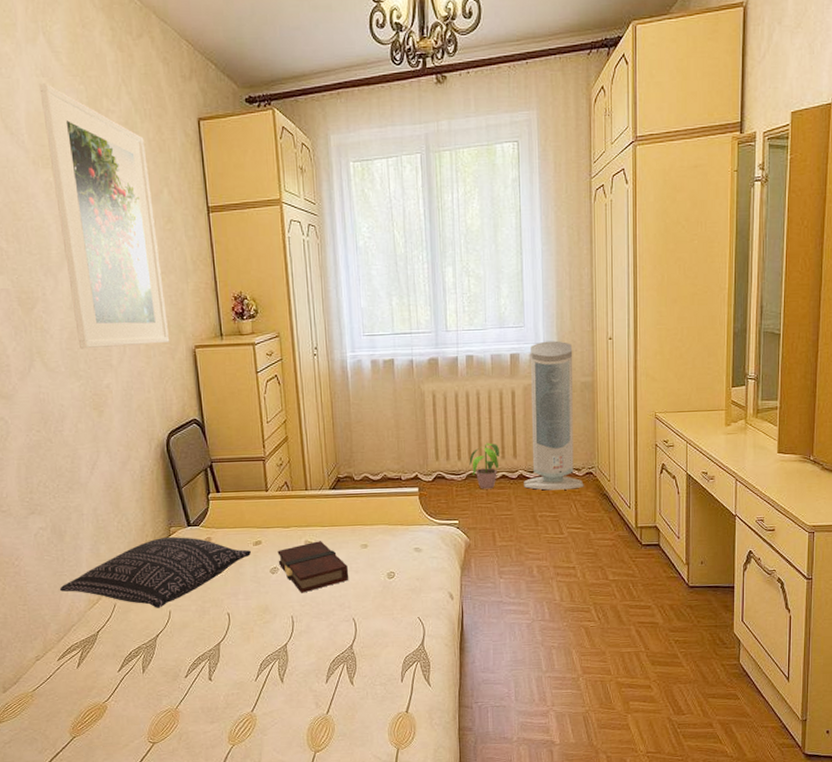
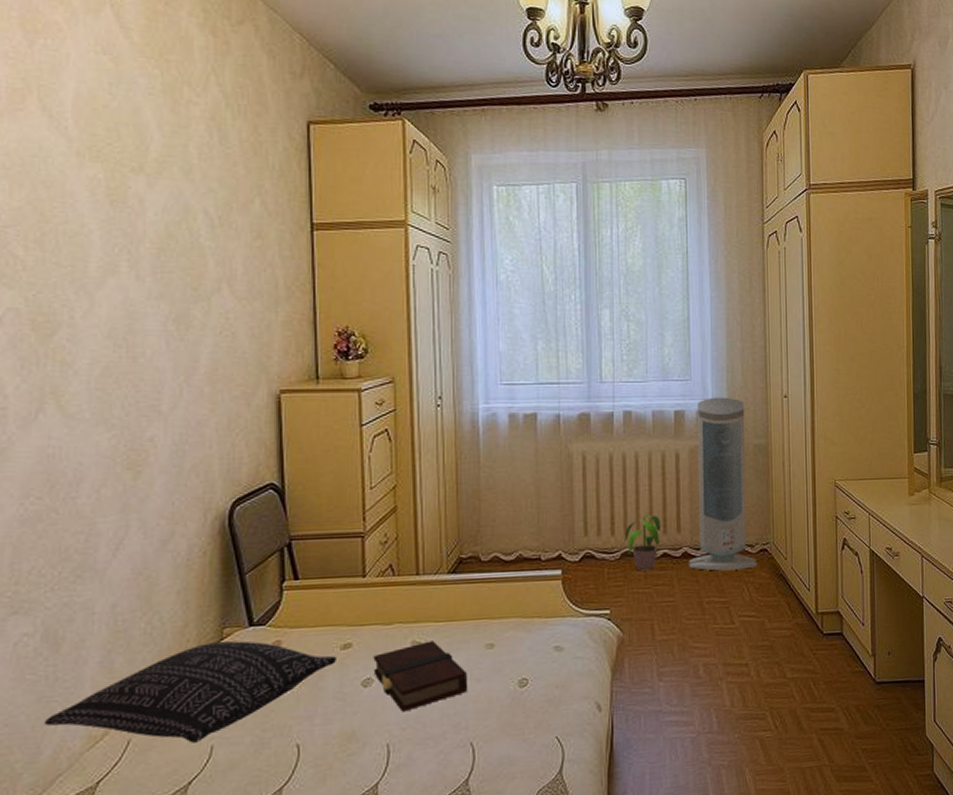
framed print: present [39,83,170,349] -> none [97,62,246,390]

